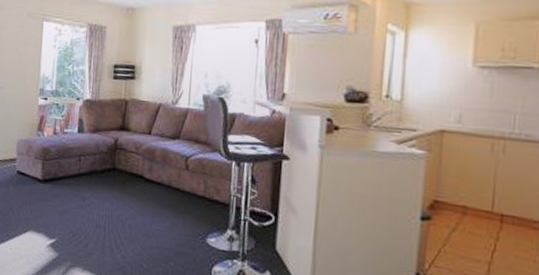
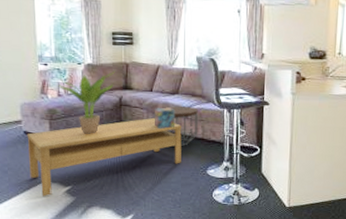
coffee table: none [17,165,181,248] -> present [27,117,182,196]
potted plant: none [55,108,113,180] -> present [58,70,115,134]
decorative box: none [150,154,174,181] -> present [155,107,174,129]
side table: none [163,153,201,204] -> present [165,106,199,147]

